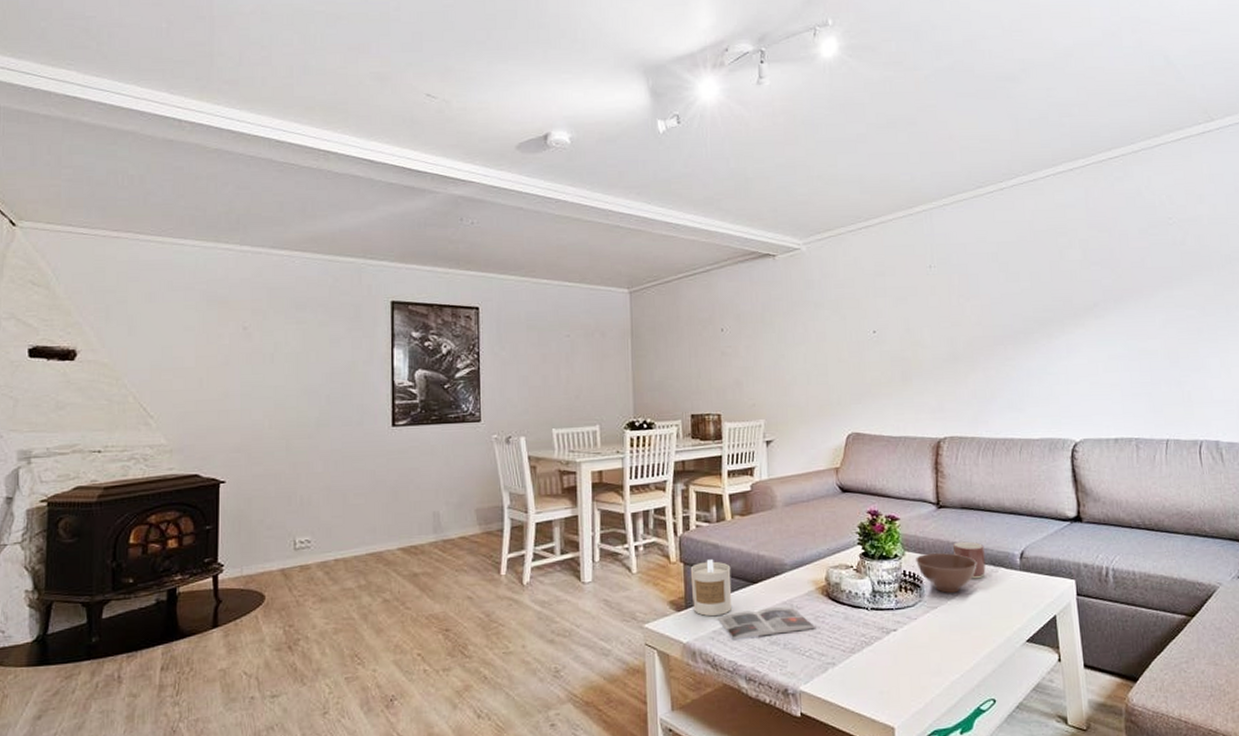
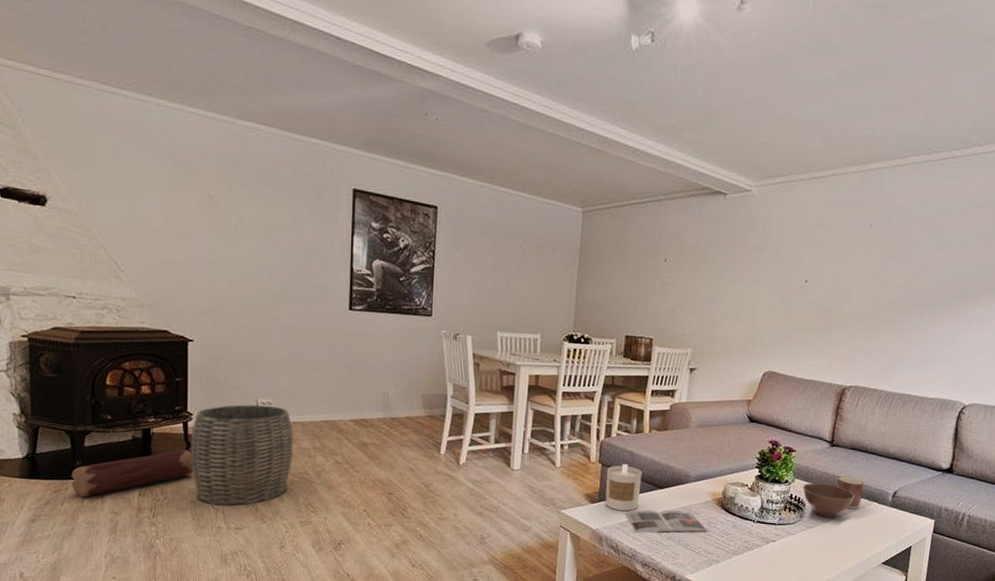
decorative log: none [85,608,224,681] -> present [71,449,194,497]
woven basket: none [221,543,335,671] -> present [191,404,293,506]

